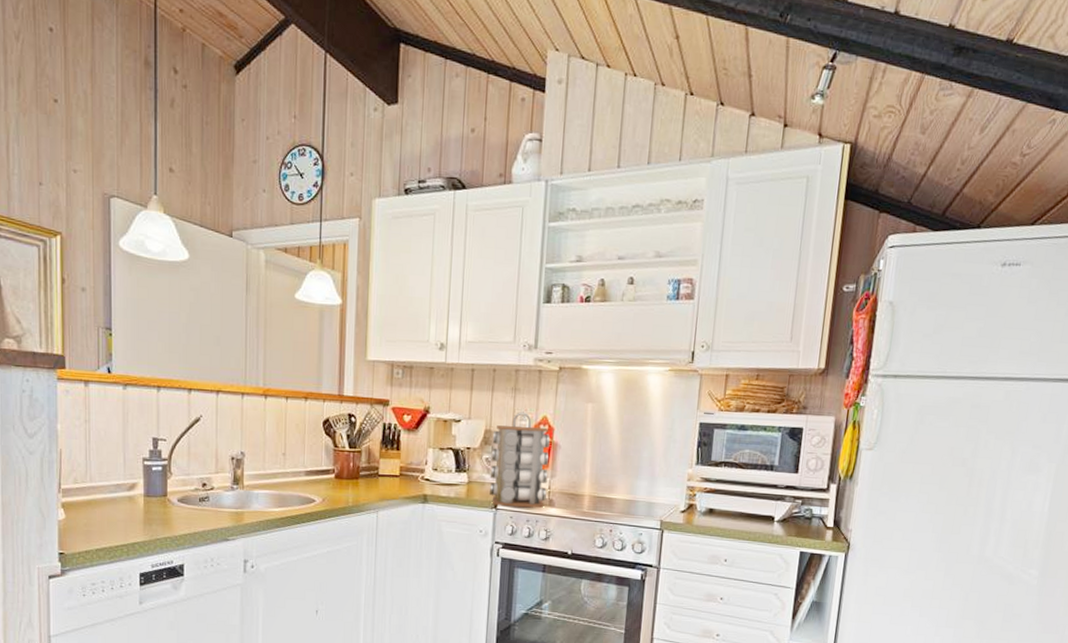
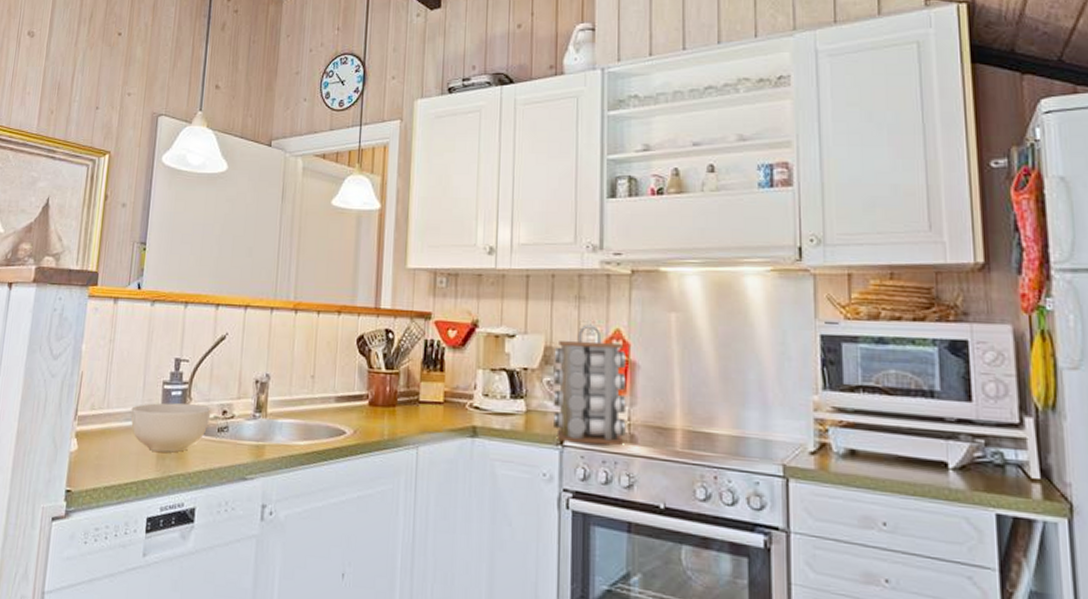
bowl: none [114,477,192,520] -> present [131,402,212,453]

